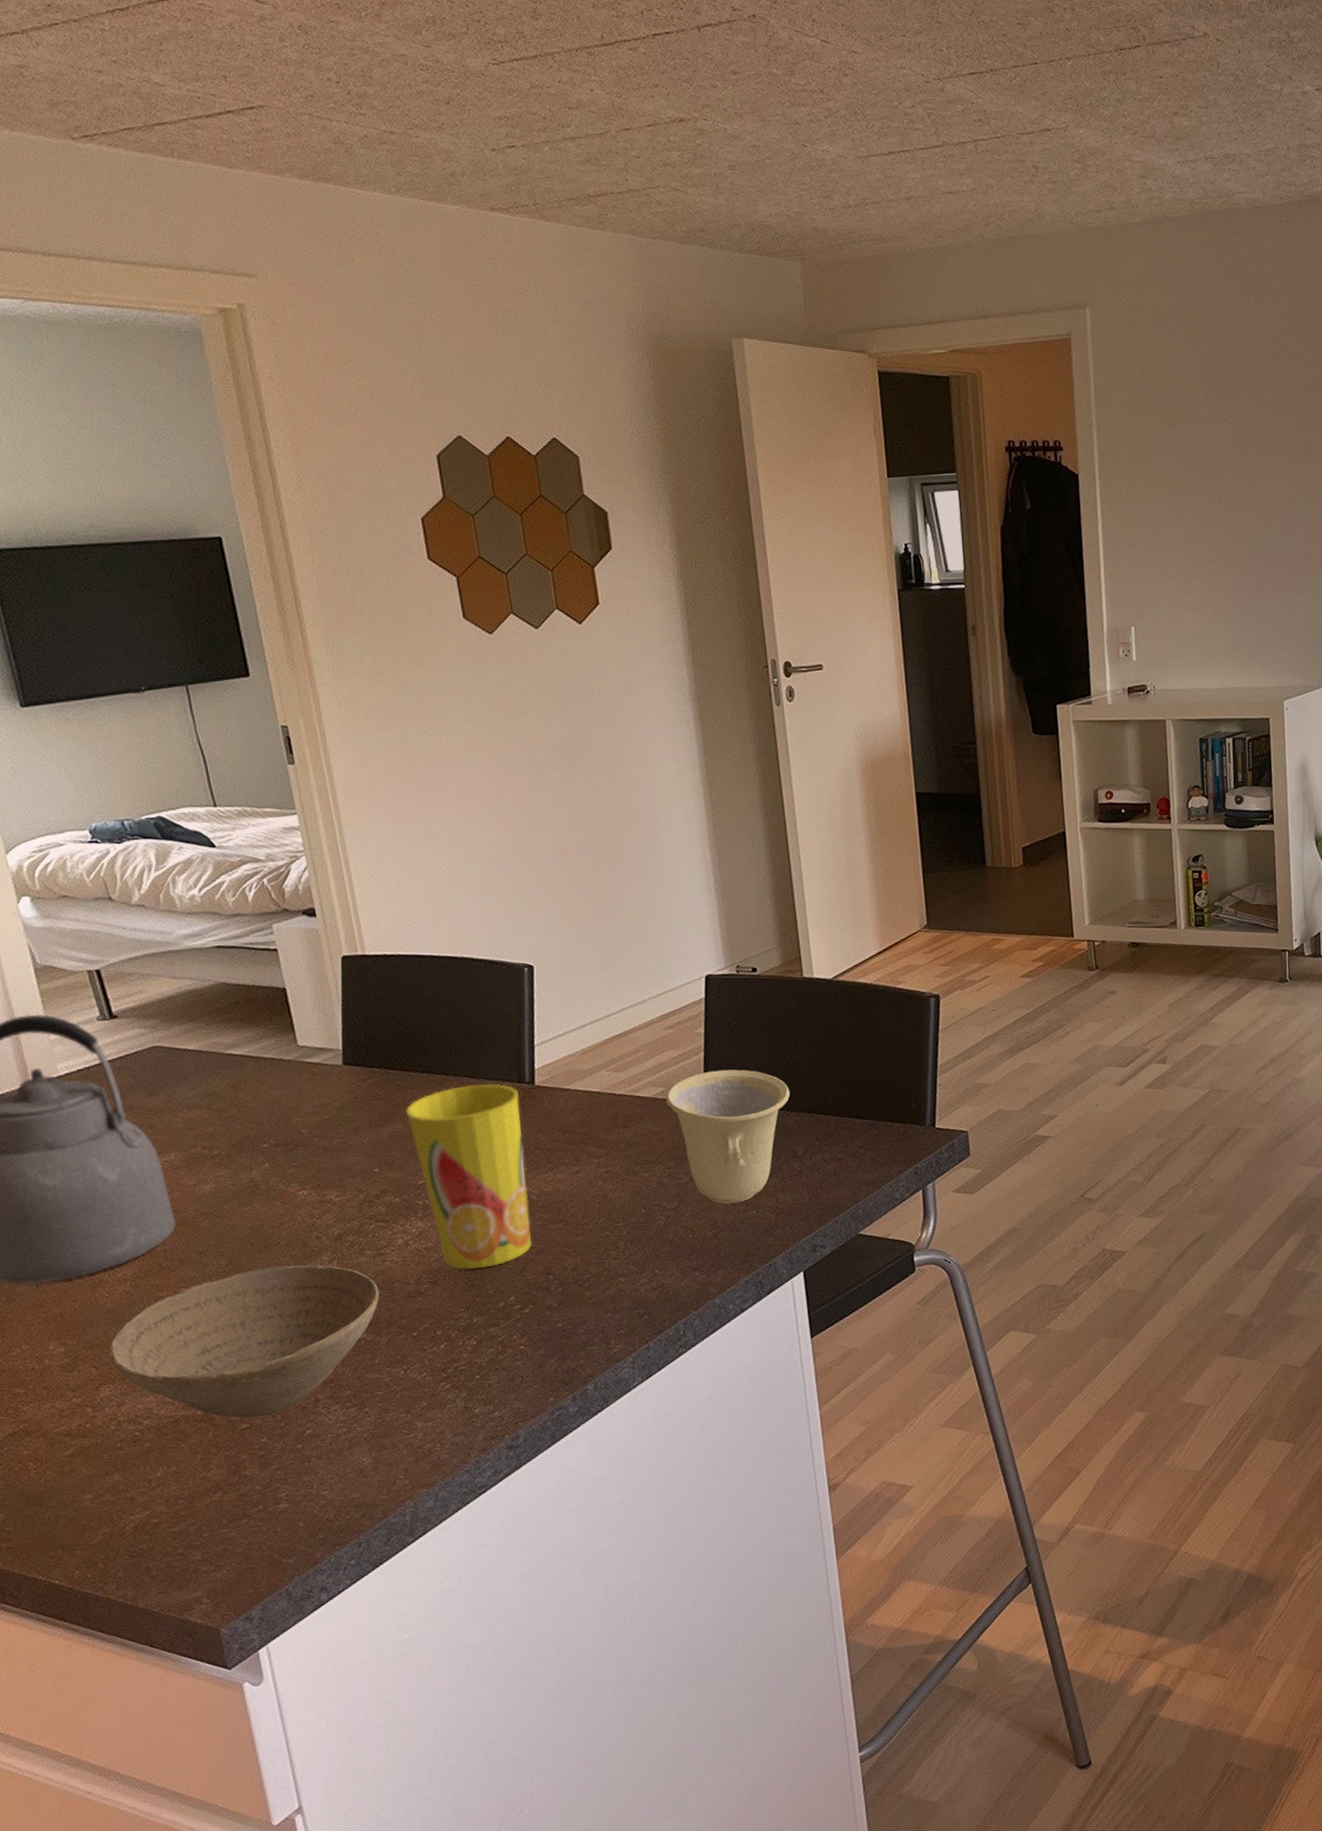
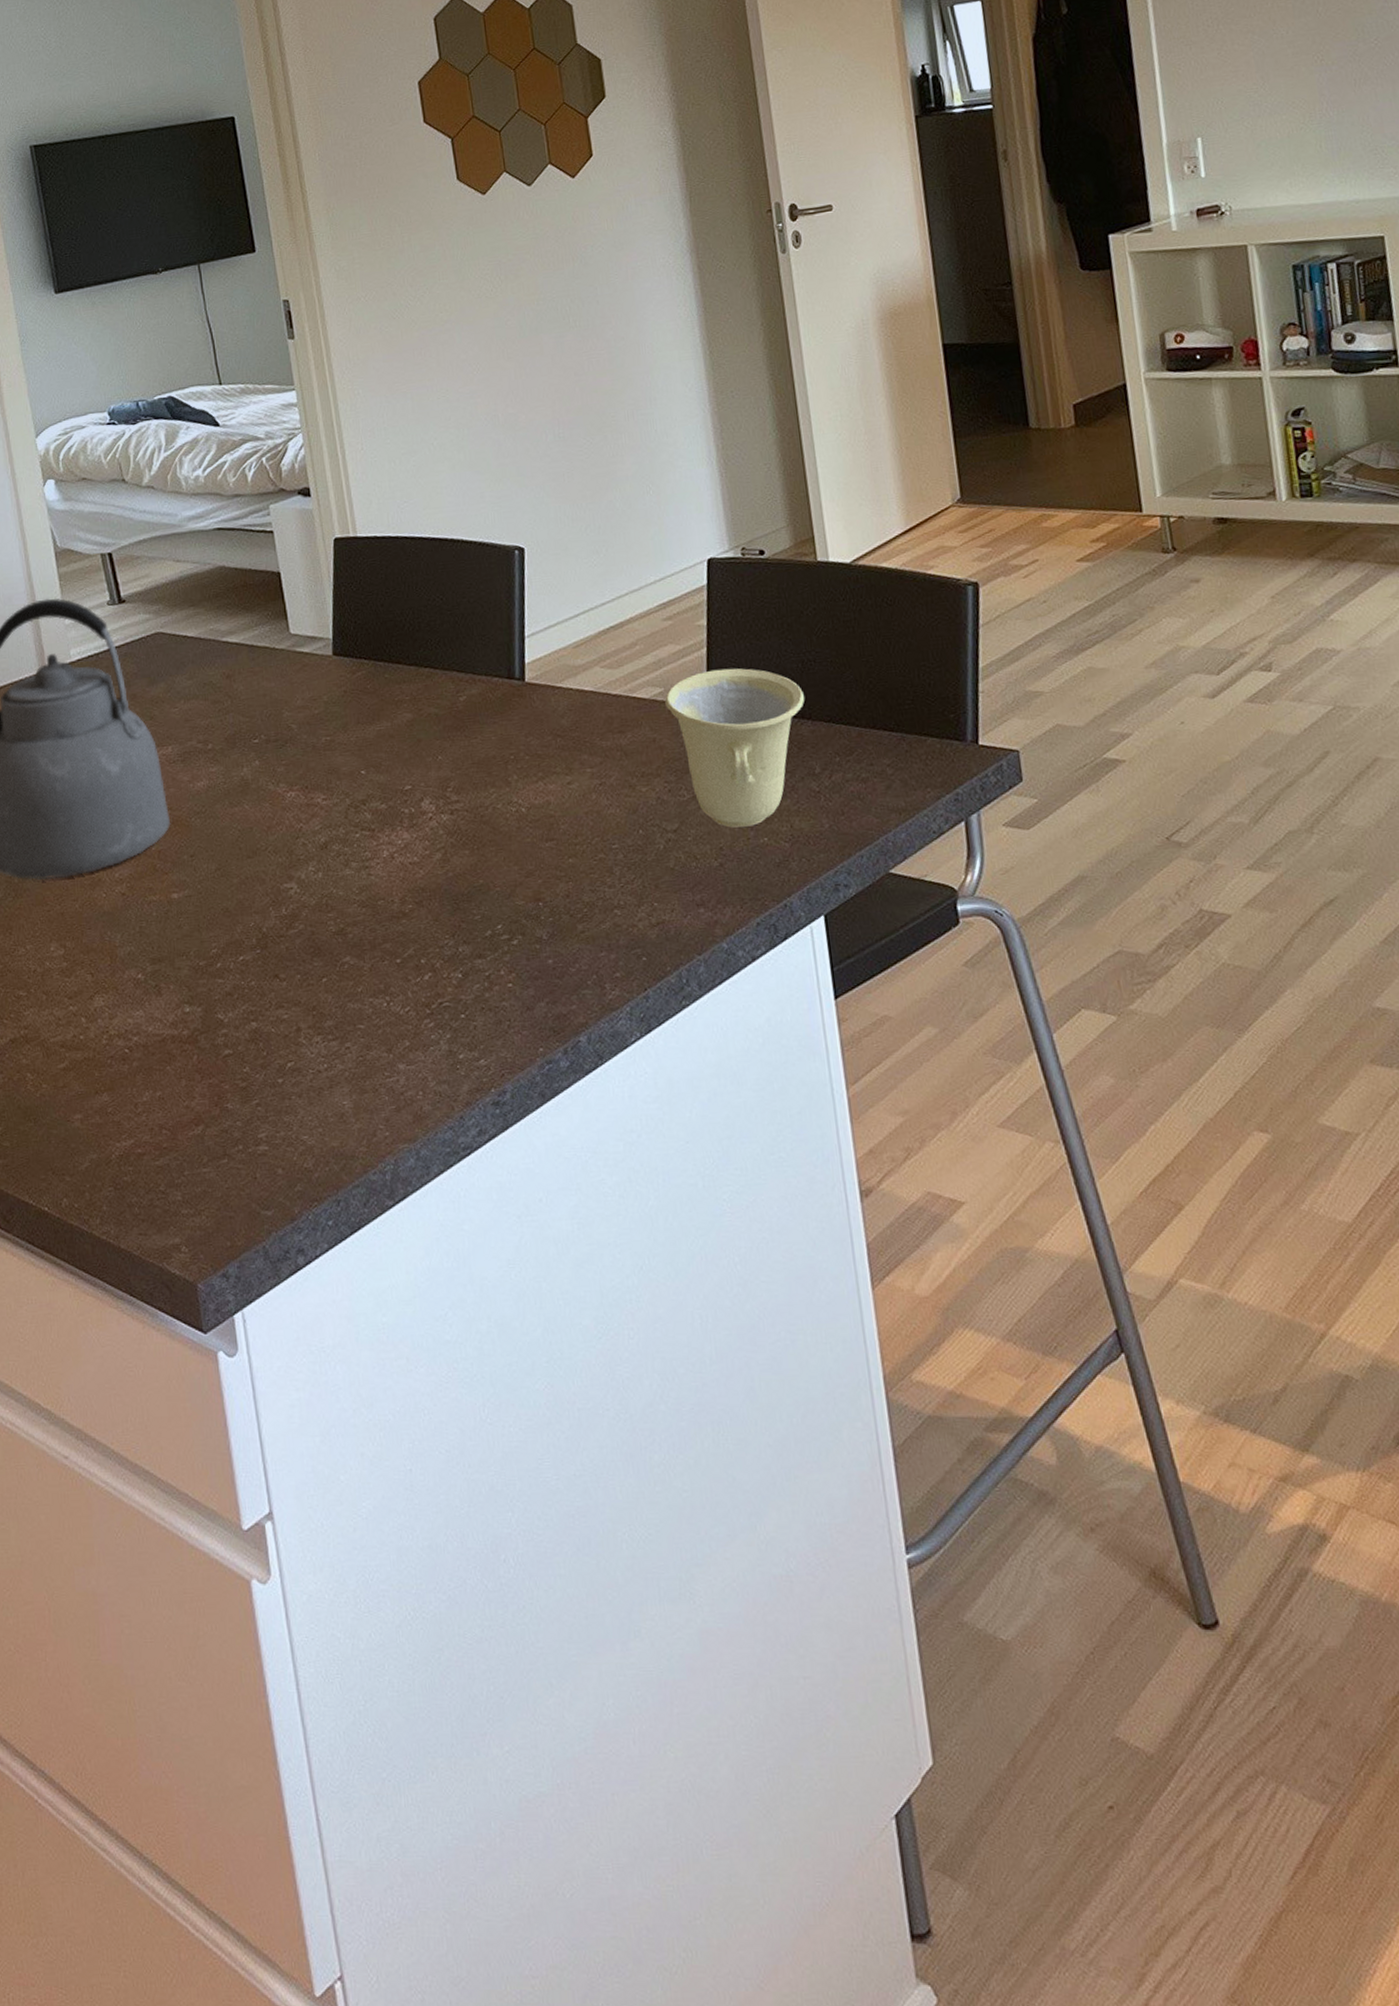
bowl: present [108,1264,380,1418] -> none [103,874,364,1044]
cup: present [406,1084,533,1270] -> none [394,679,522,891]

